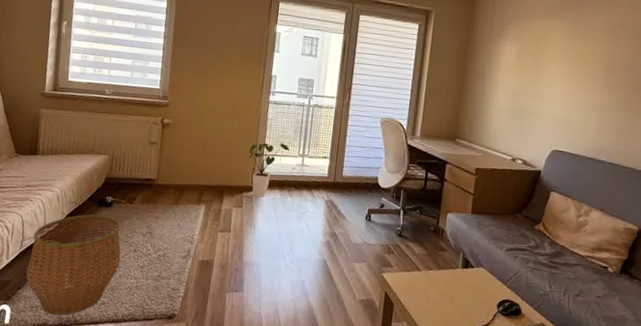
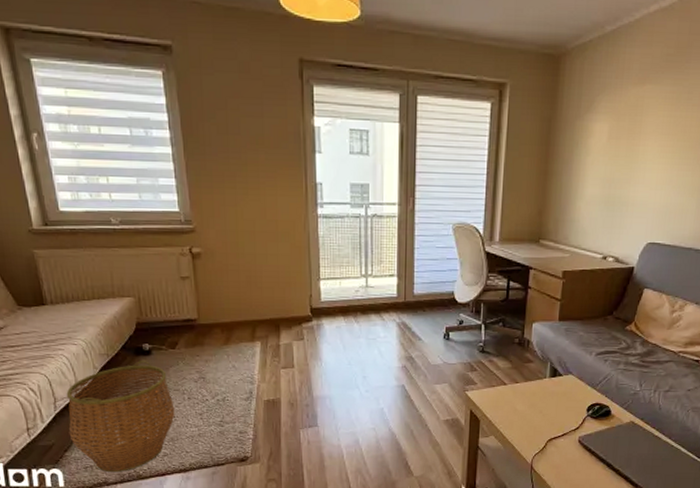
house plant: present [249,142,290,198] -> none [302,262,349,327]

